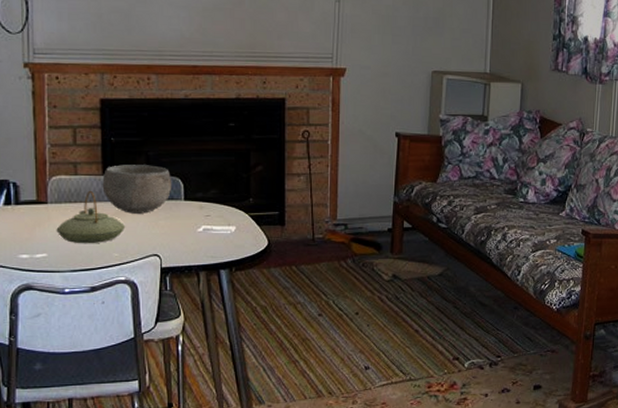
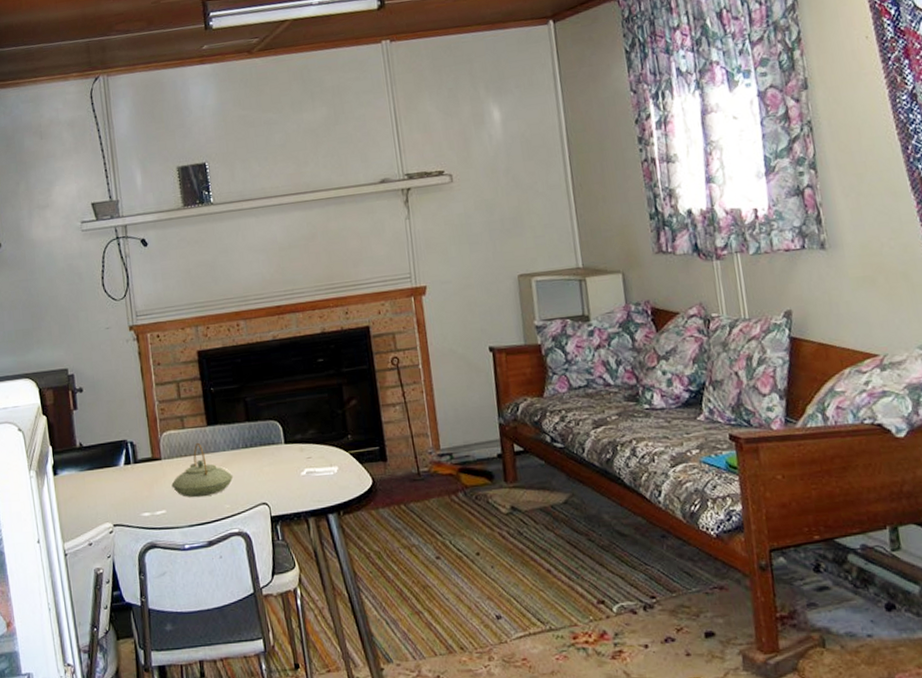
bowl: present [102,164,172,214] -> none [207,411,272,463]

